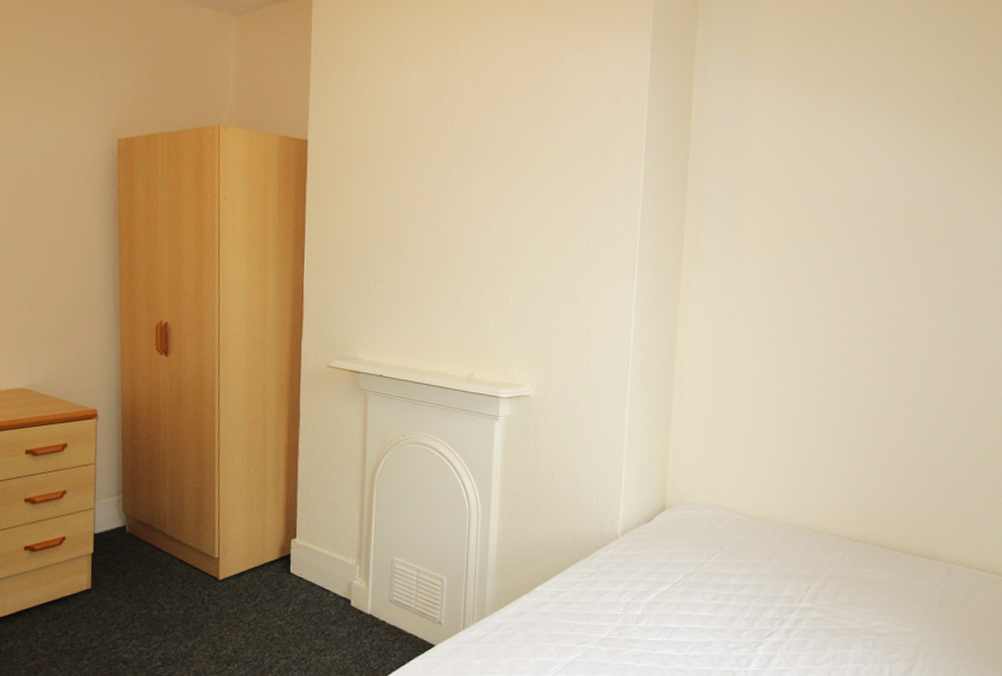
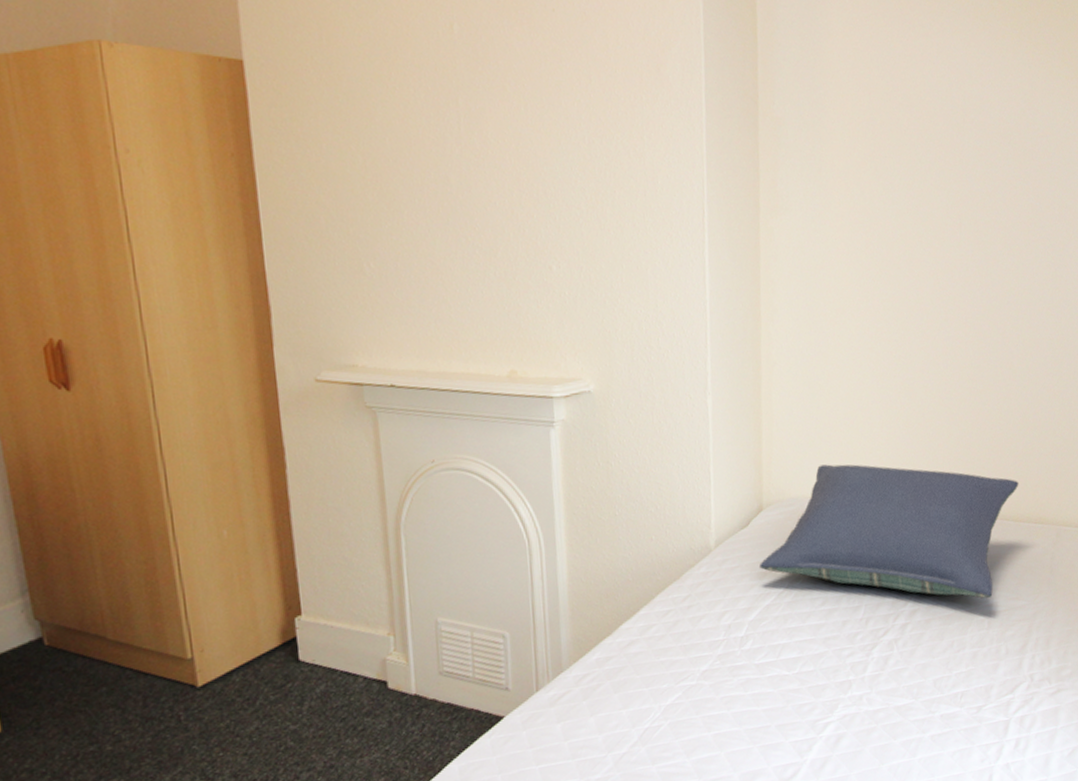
pillow: none [659,478,911,619] -> present [760,464,1019,598]

